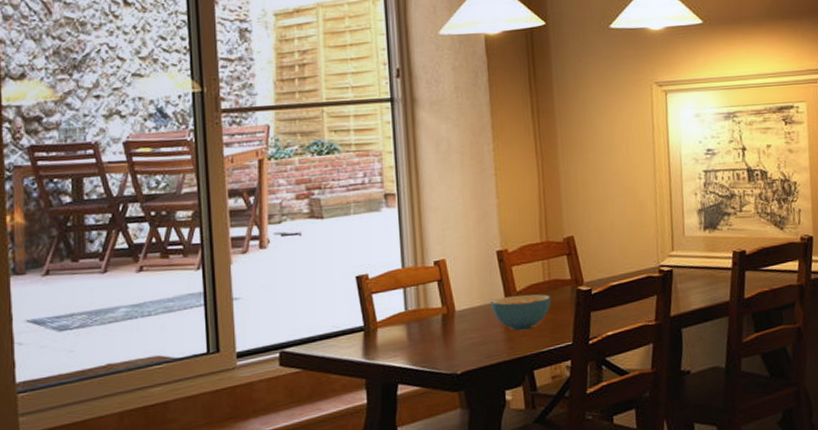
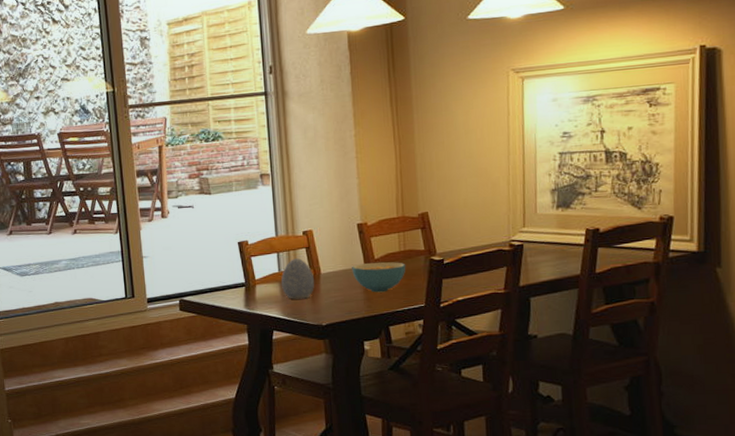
decorative egg: none [408,293,448,344] -> present [281,258,314,299]

